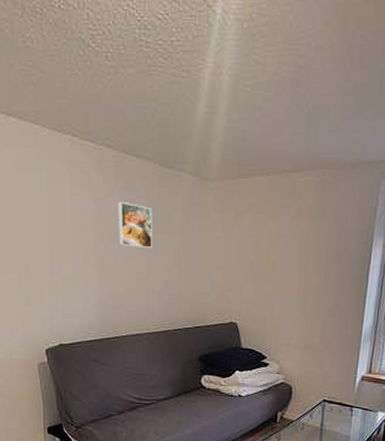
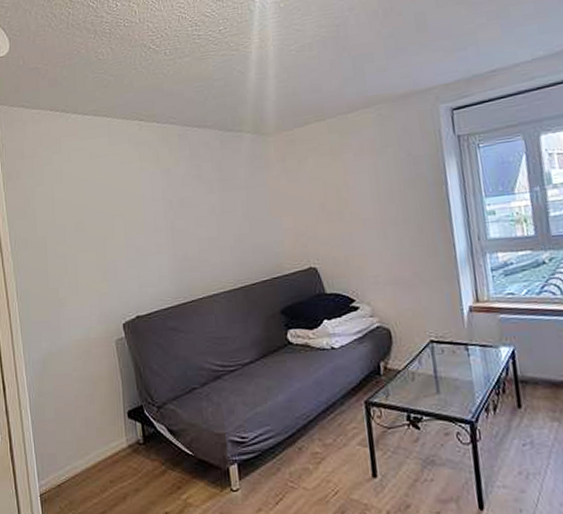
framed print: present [118,201,152,248] -> none [184,168,220,209]

